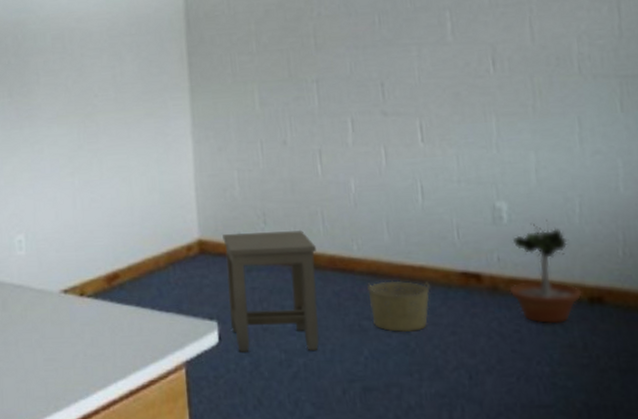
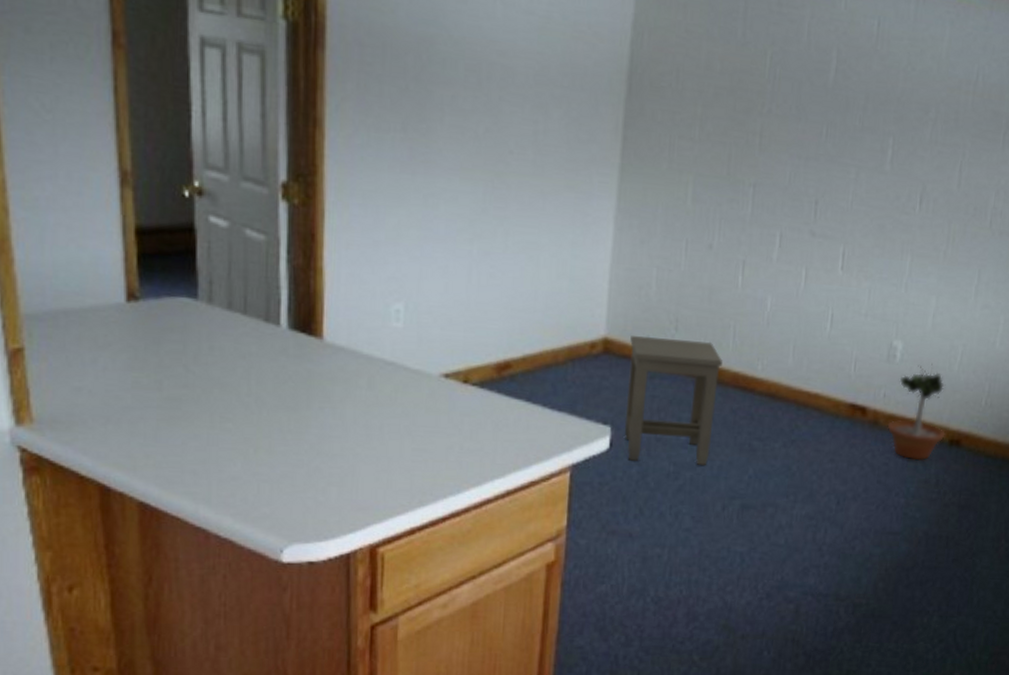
basket: present [366,280,431,333] -> none [762,404,821,457]

